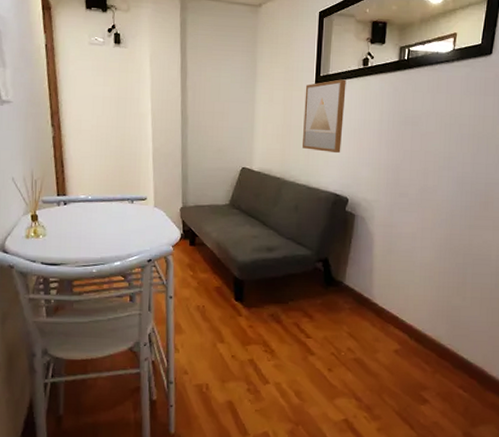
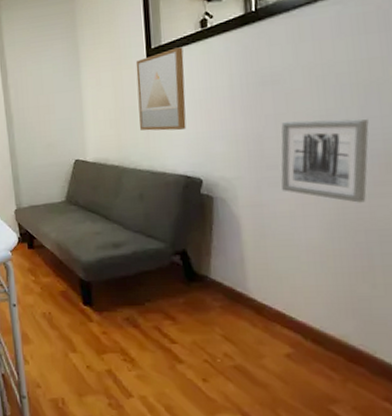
wall art: none [409,157,477,232] -> present [281,119,369,203]

